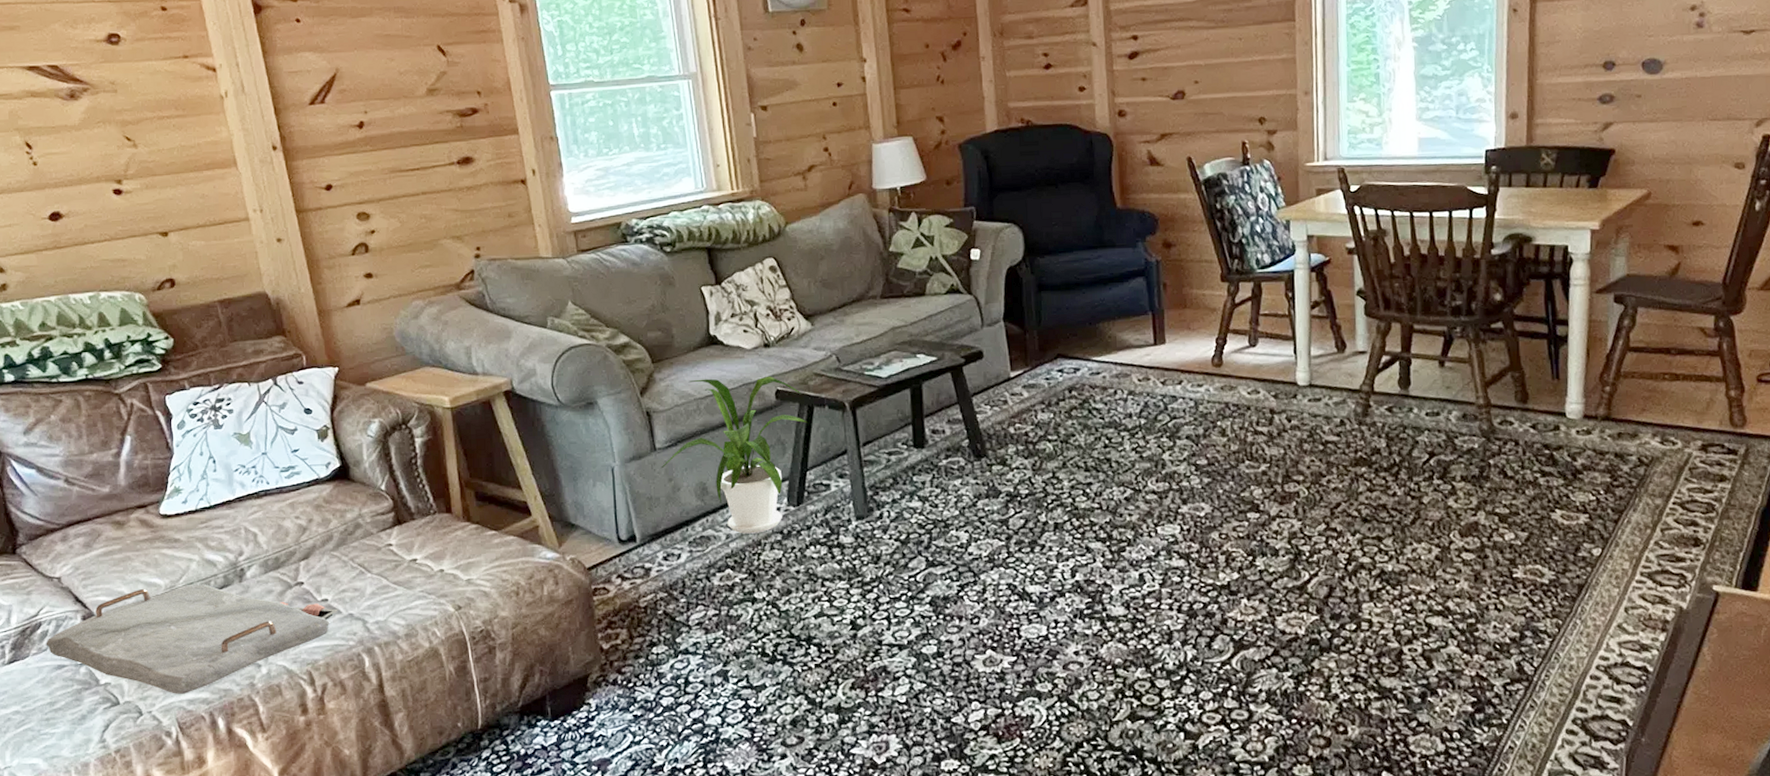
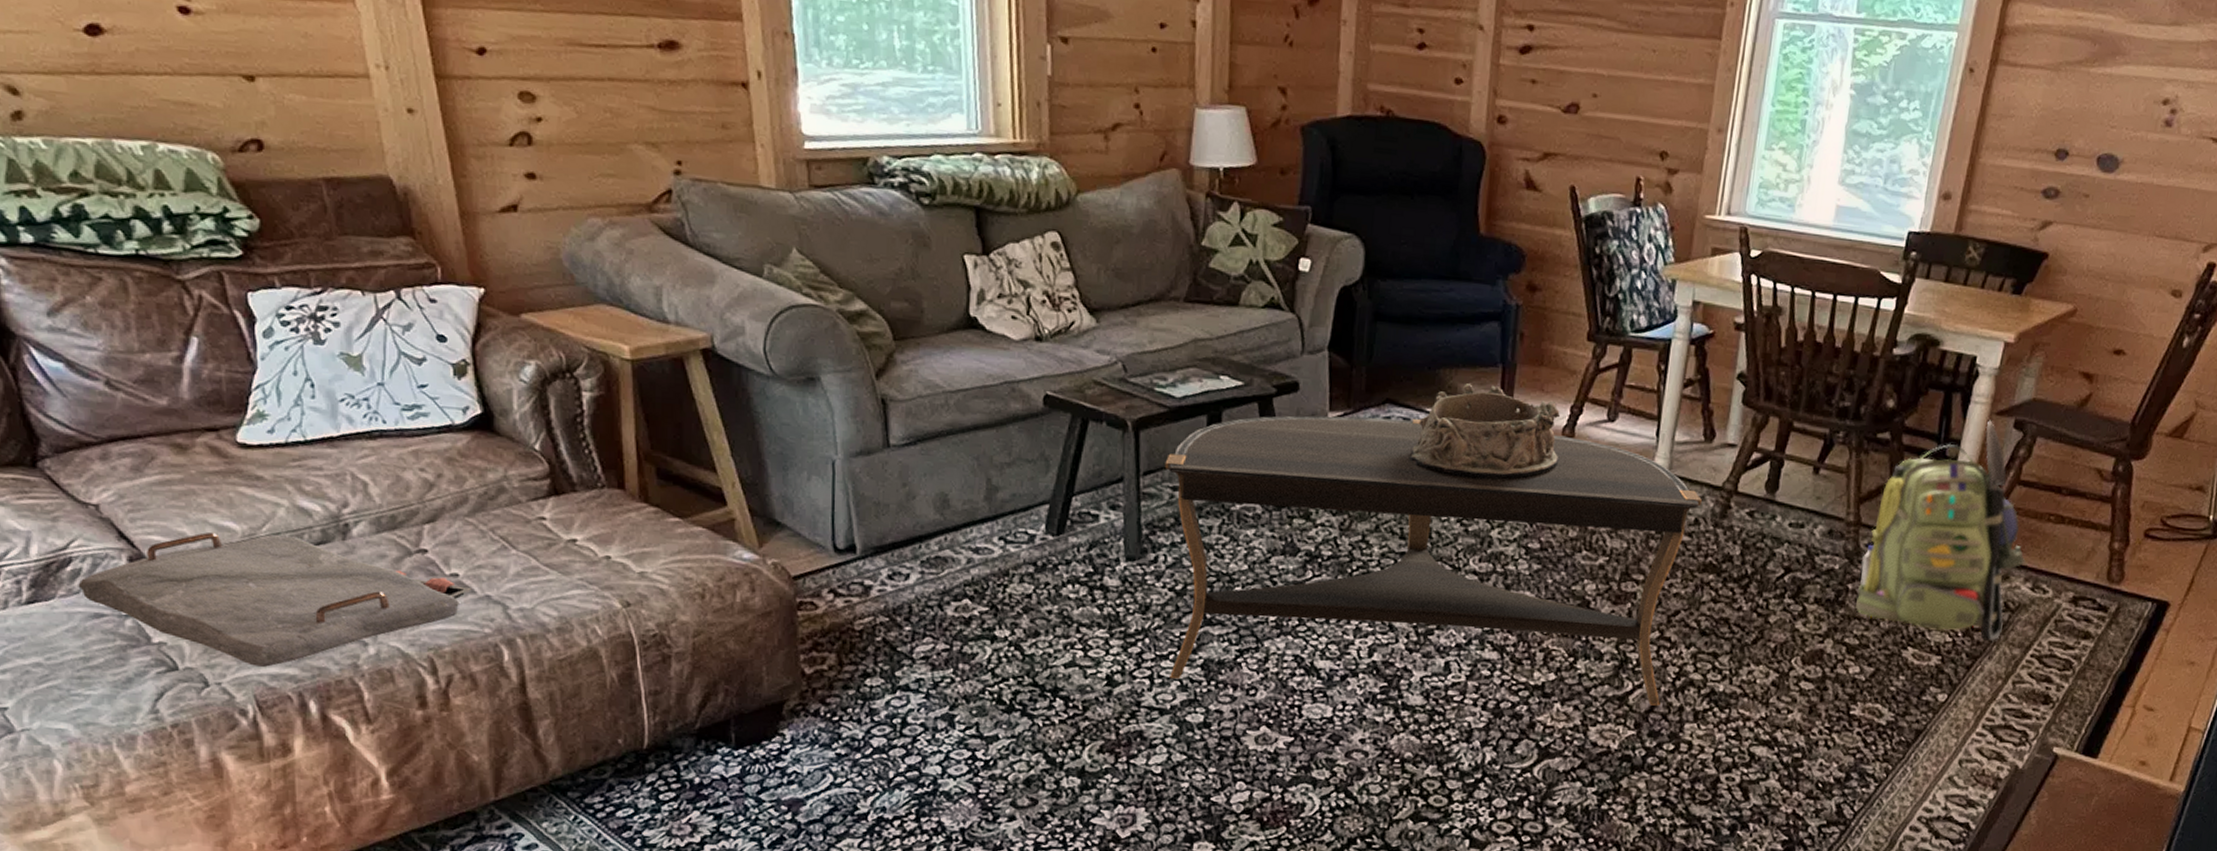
house plant: present [661,376,808,534] -> none [894,368,1080,561]
coffee table: none [879,364,1344,618] -> present [1164,415,1702,706]
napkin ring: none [1083,331,1213,411] -> present [1408,383,1560,479]
backpack: none [1498,299,1650,496] -> present [1856,420,2026,642]

